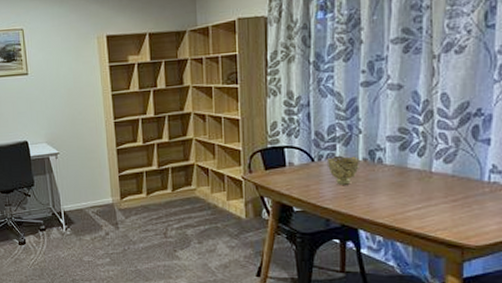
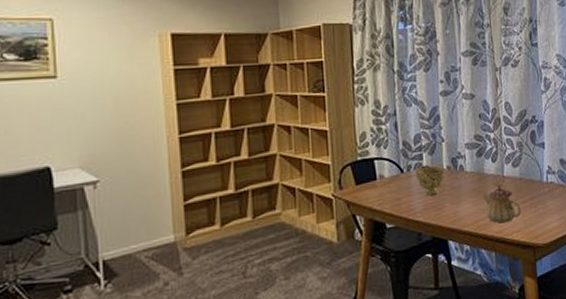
teapot: none [403,179,450,220] -> present [482,183,521,224]

